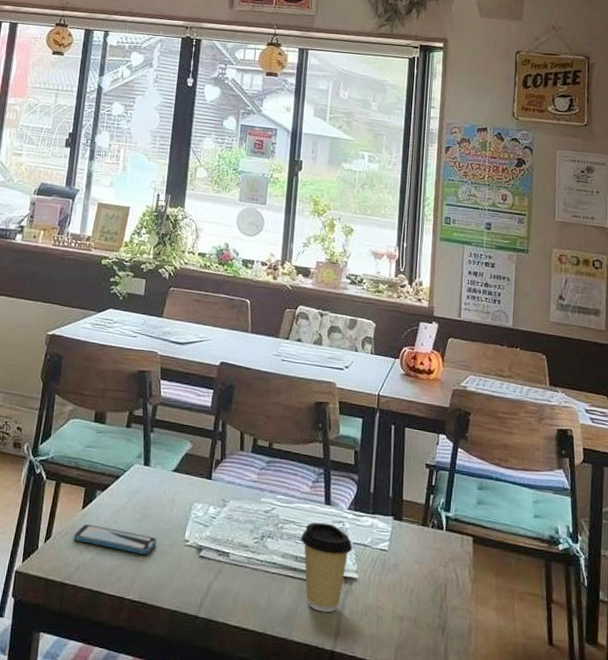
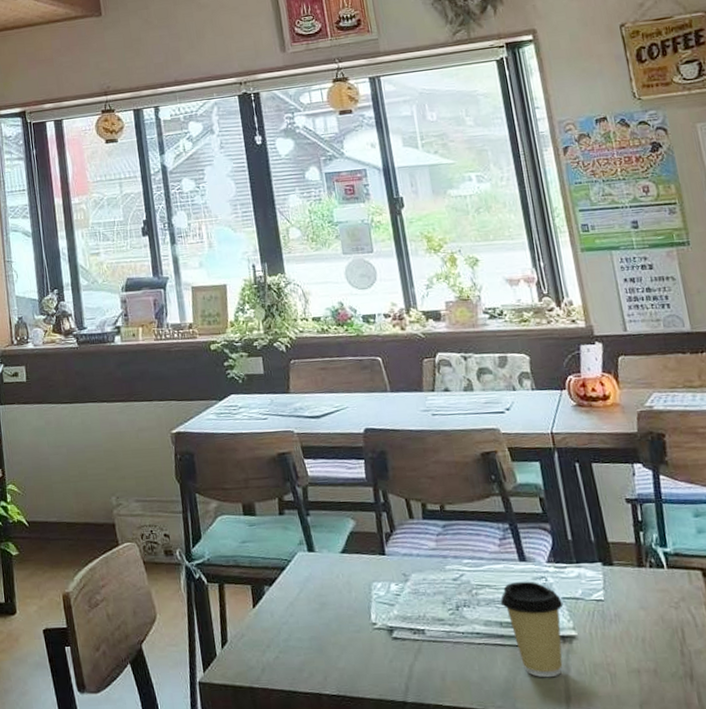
smartphone: present [73,523,157,555] -> none [250,622,342,646]

